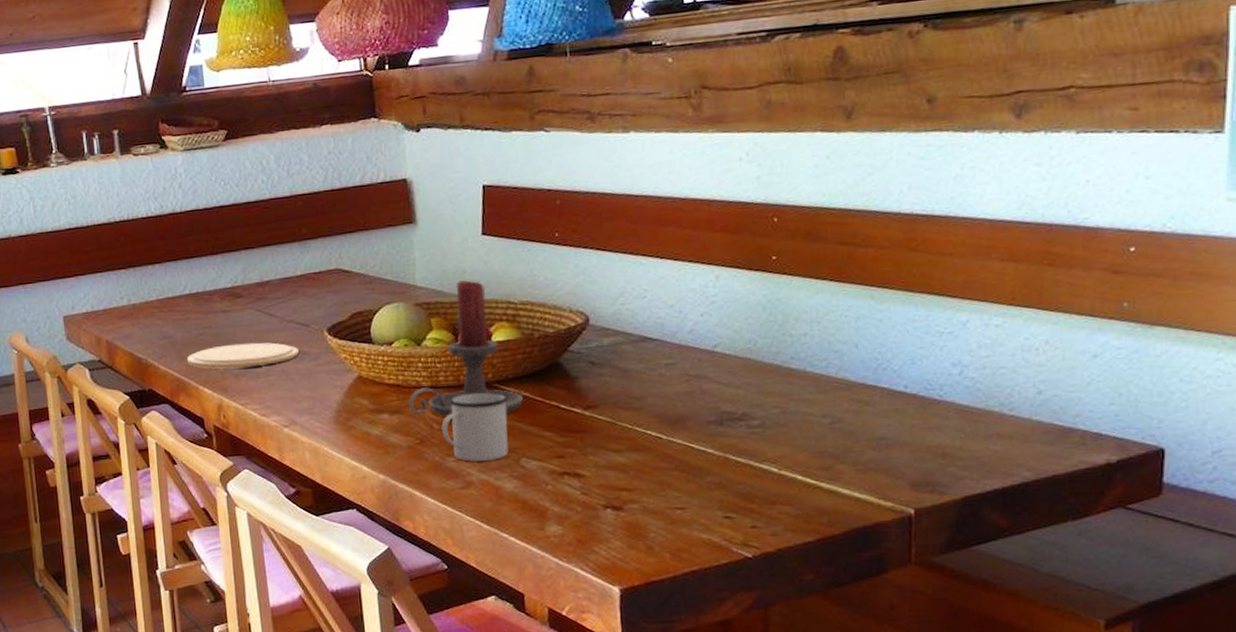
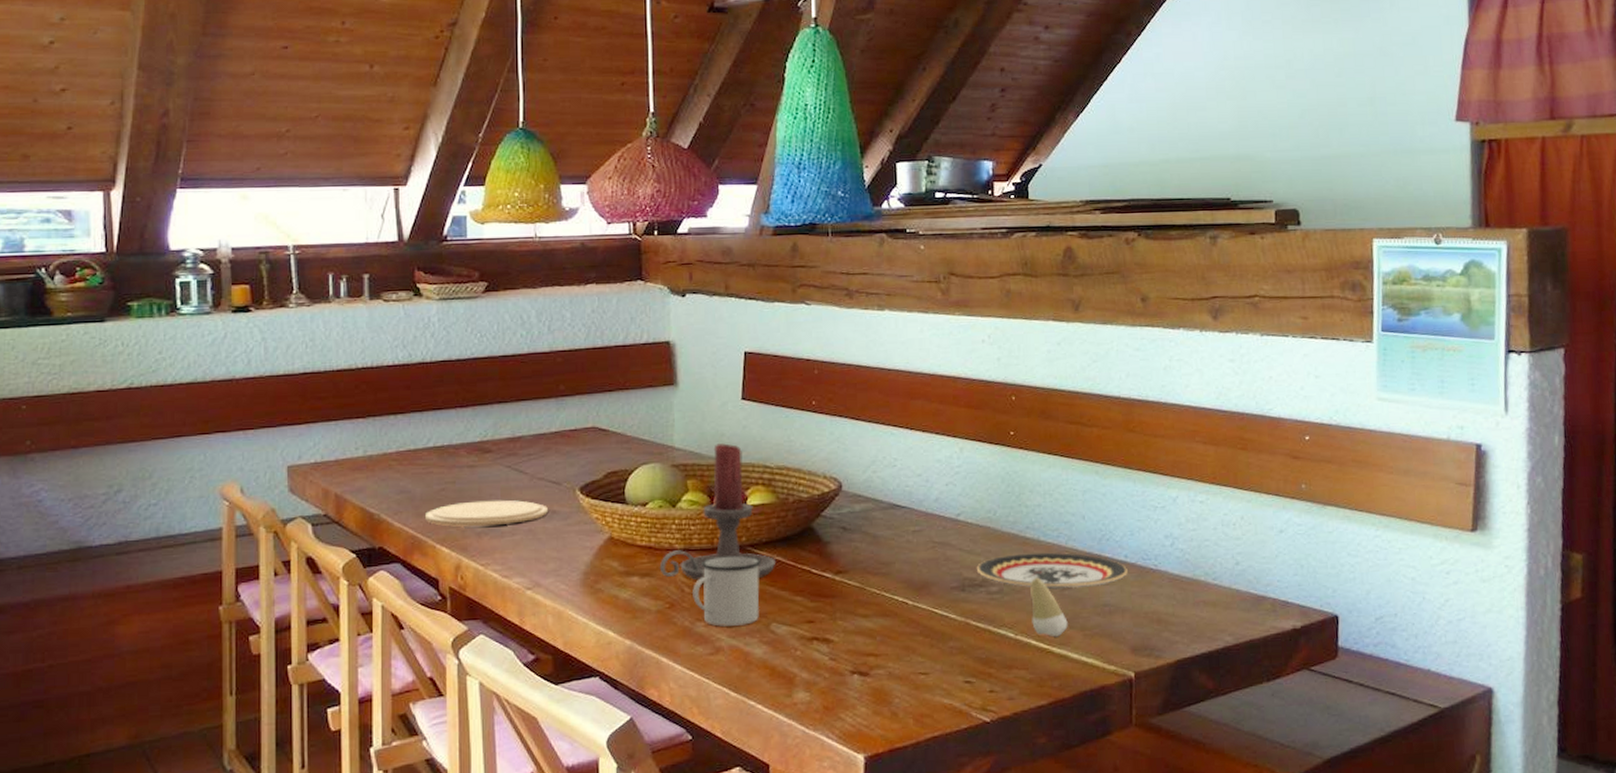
plate: none [735,384,907,423] -> present [976,552,1128,590]
tooth: none [795,410,838,472] -> present [1030,577,1068,637]

